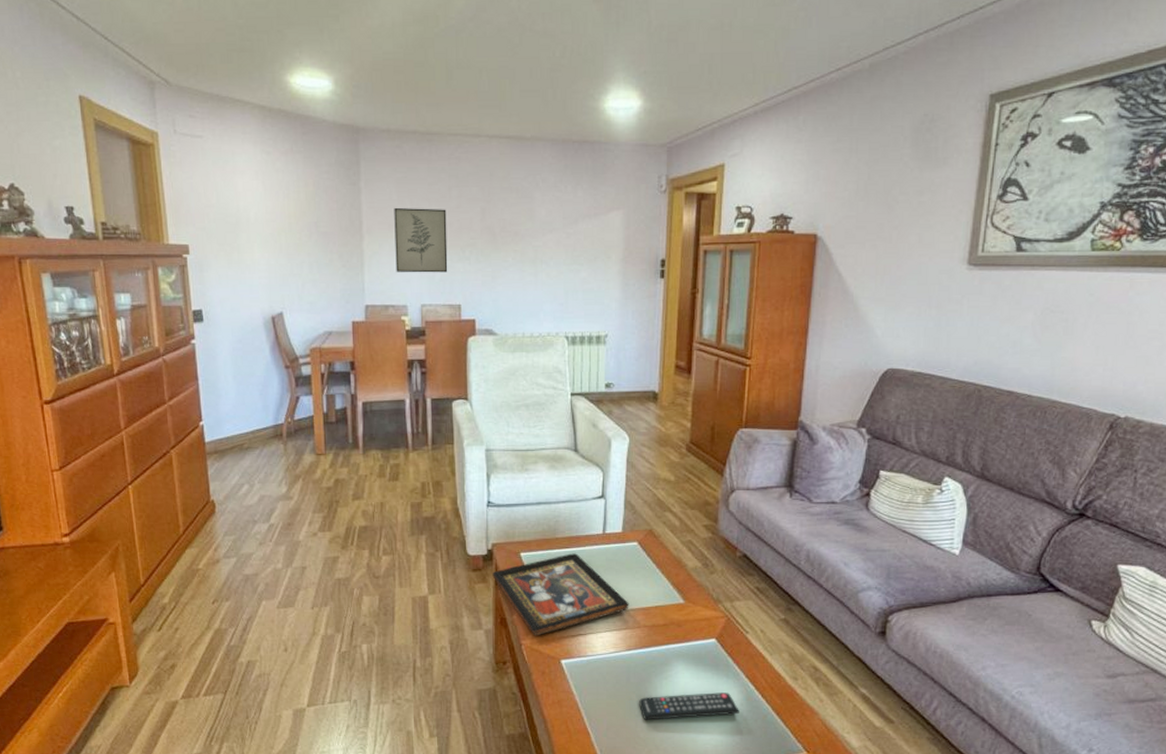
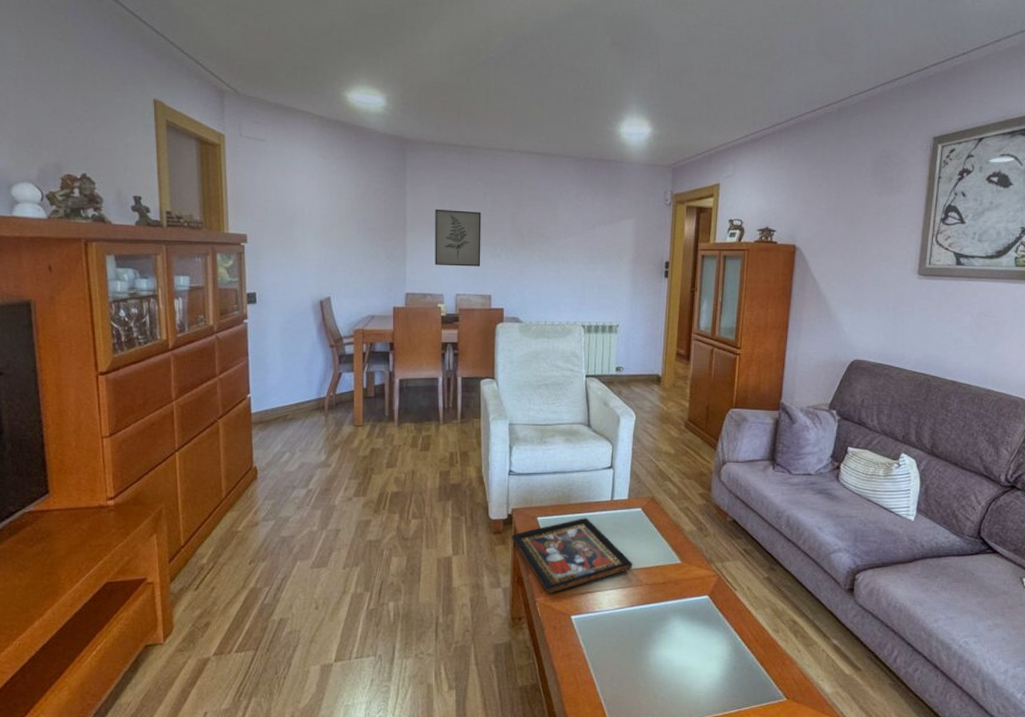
remote control: present [639,693,739,720] -> none [640,645,728,671]

